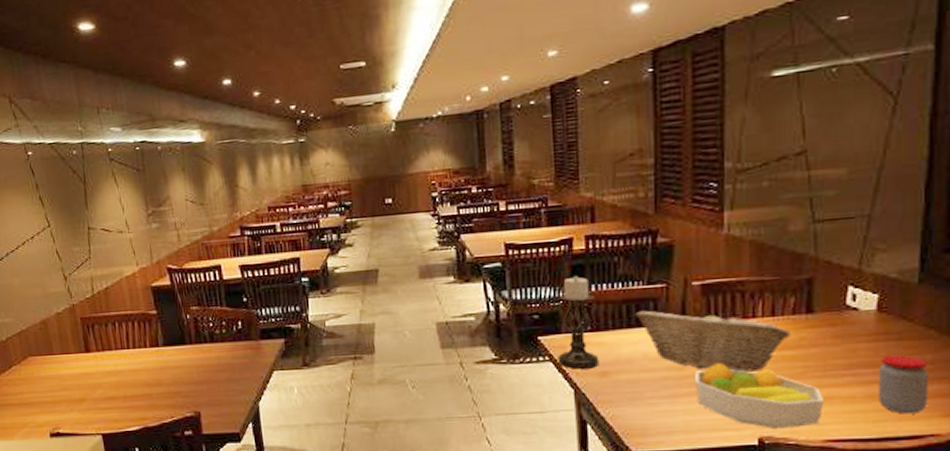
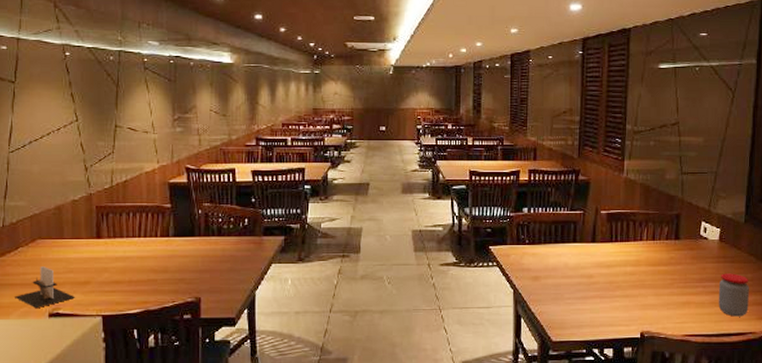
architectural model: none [15,385,73,429] -> present [15,266,75,309]
candle holder: present [557,276,599,369] -> none [502,201,533,274]
fruit basket: present [635,309,792,372] -> none [560,230,665,281]
fruit bowl: present [695,362,825,428] -> none [600,273,685,325]

